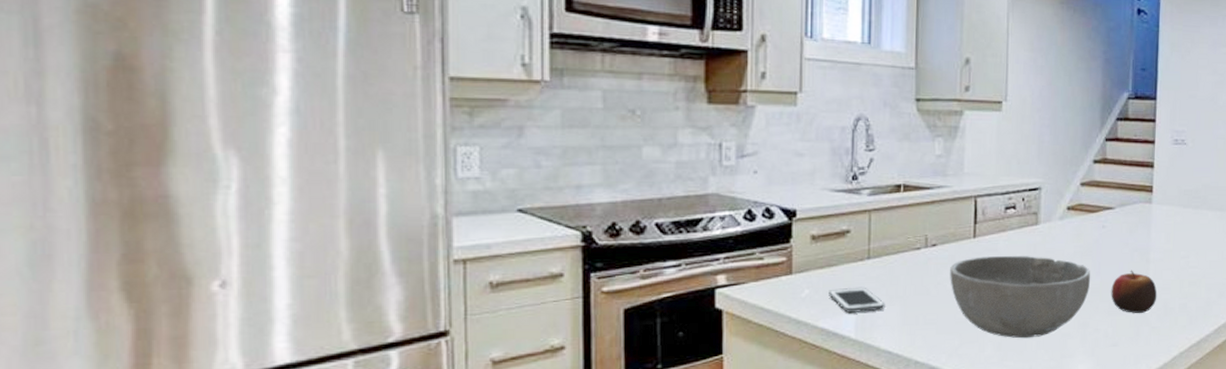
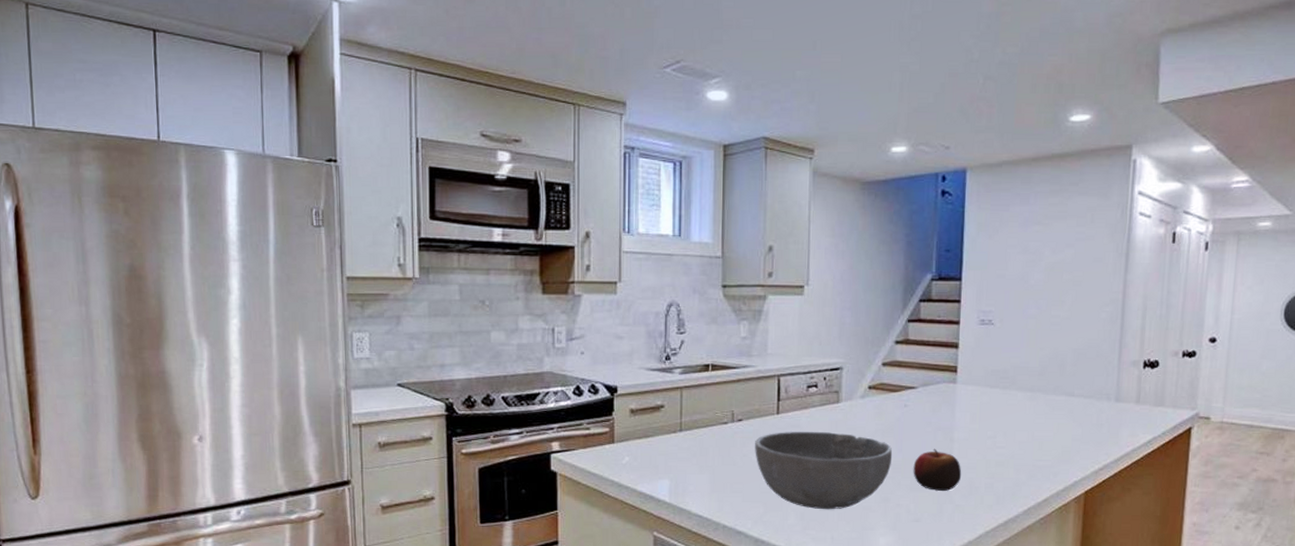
cell phone: present [829,287,885,314] -> none [646,456,696,480]

